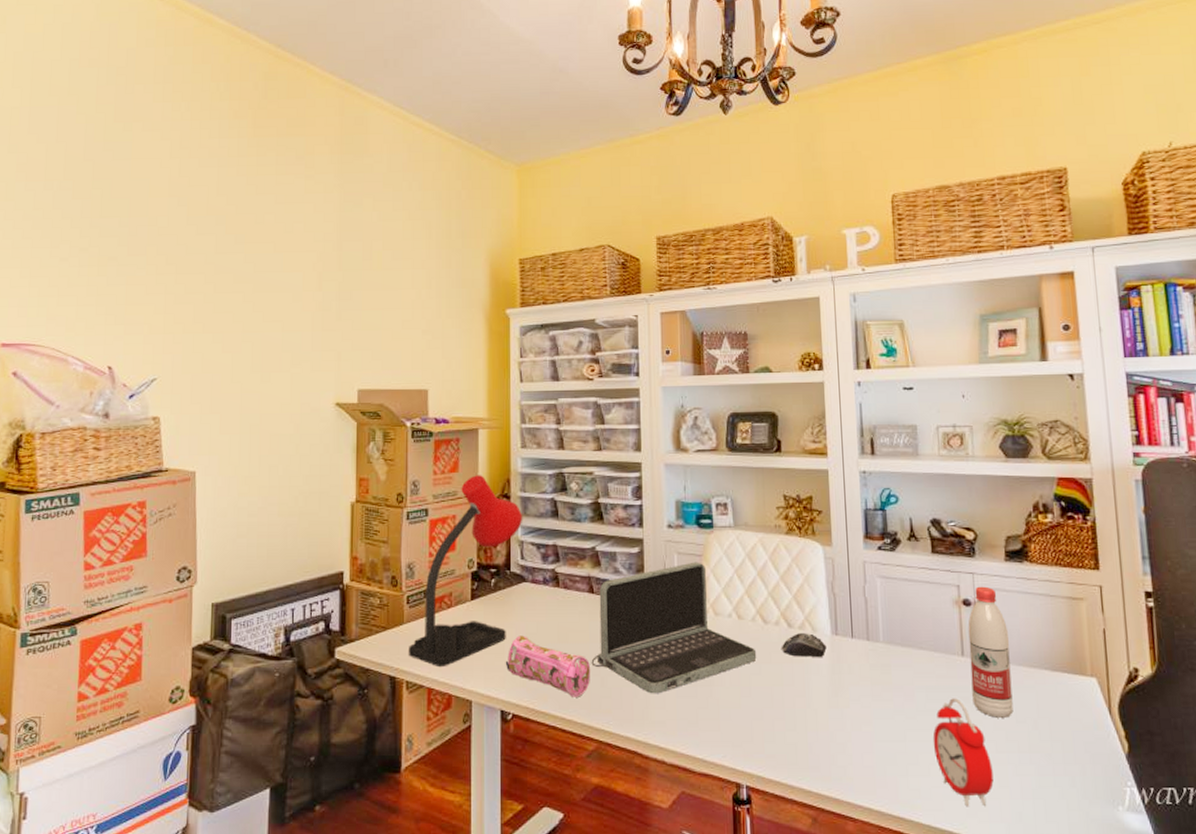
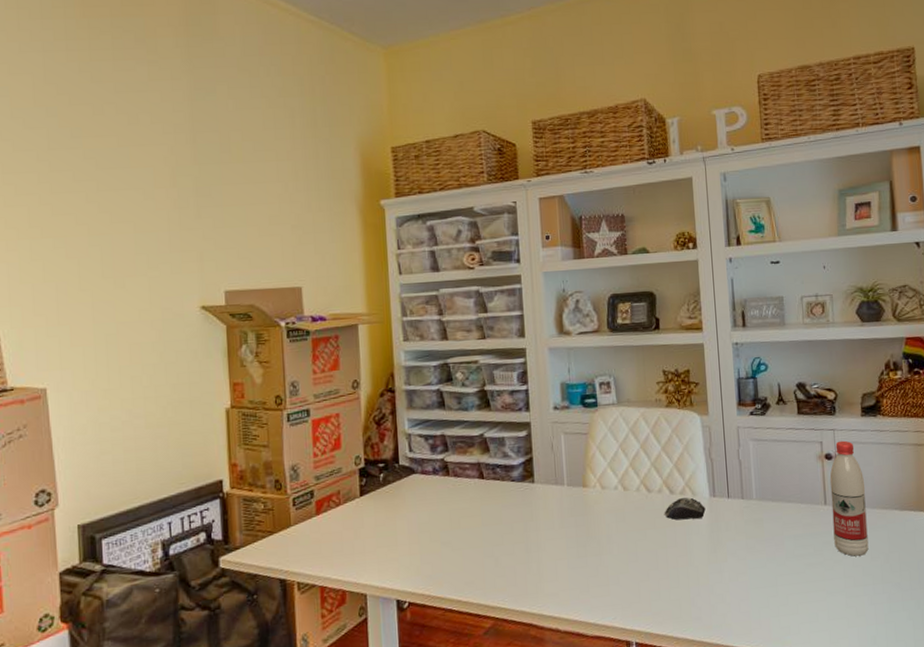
desk lamp: present [409,475,523,668] -> none [298,371,410,566]
pencil case: present [505,635,591,697] -> none [398,526,485,580]
laptop: present [591,562,757,694] -> none [484,440,642,569]
alarm clock: present [932,698,994,807] -> none [800,543,853,637]

